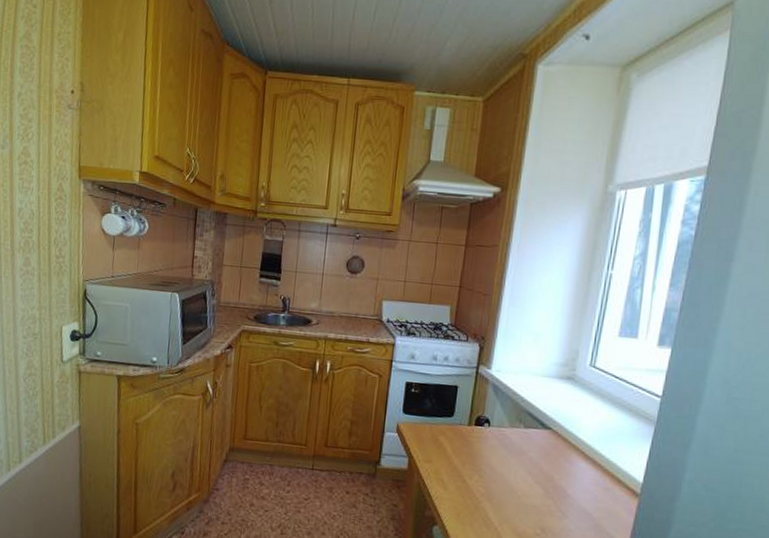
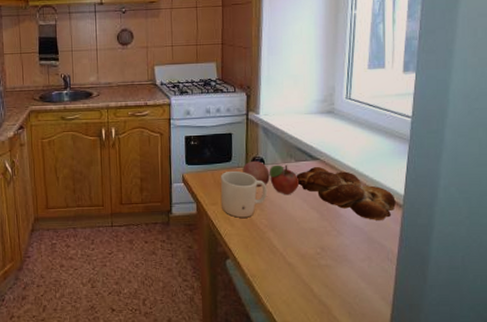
mug: none [435,427,490,482] -> present [220,170,268,218]
fruit: none [464,419,494,451] -> present [243,160,270,188]
fruit: none [493,428,527,464] -> present [270,164,300,195]
bread loaf: none [524,436,633,508] -> present [297,166,396,220]

